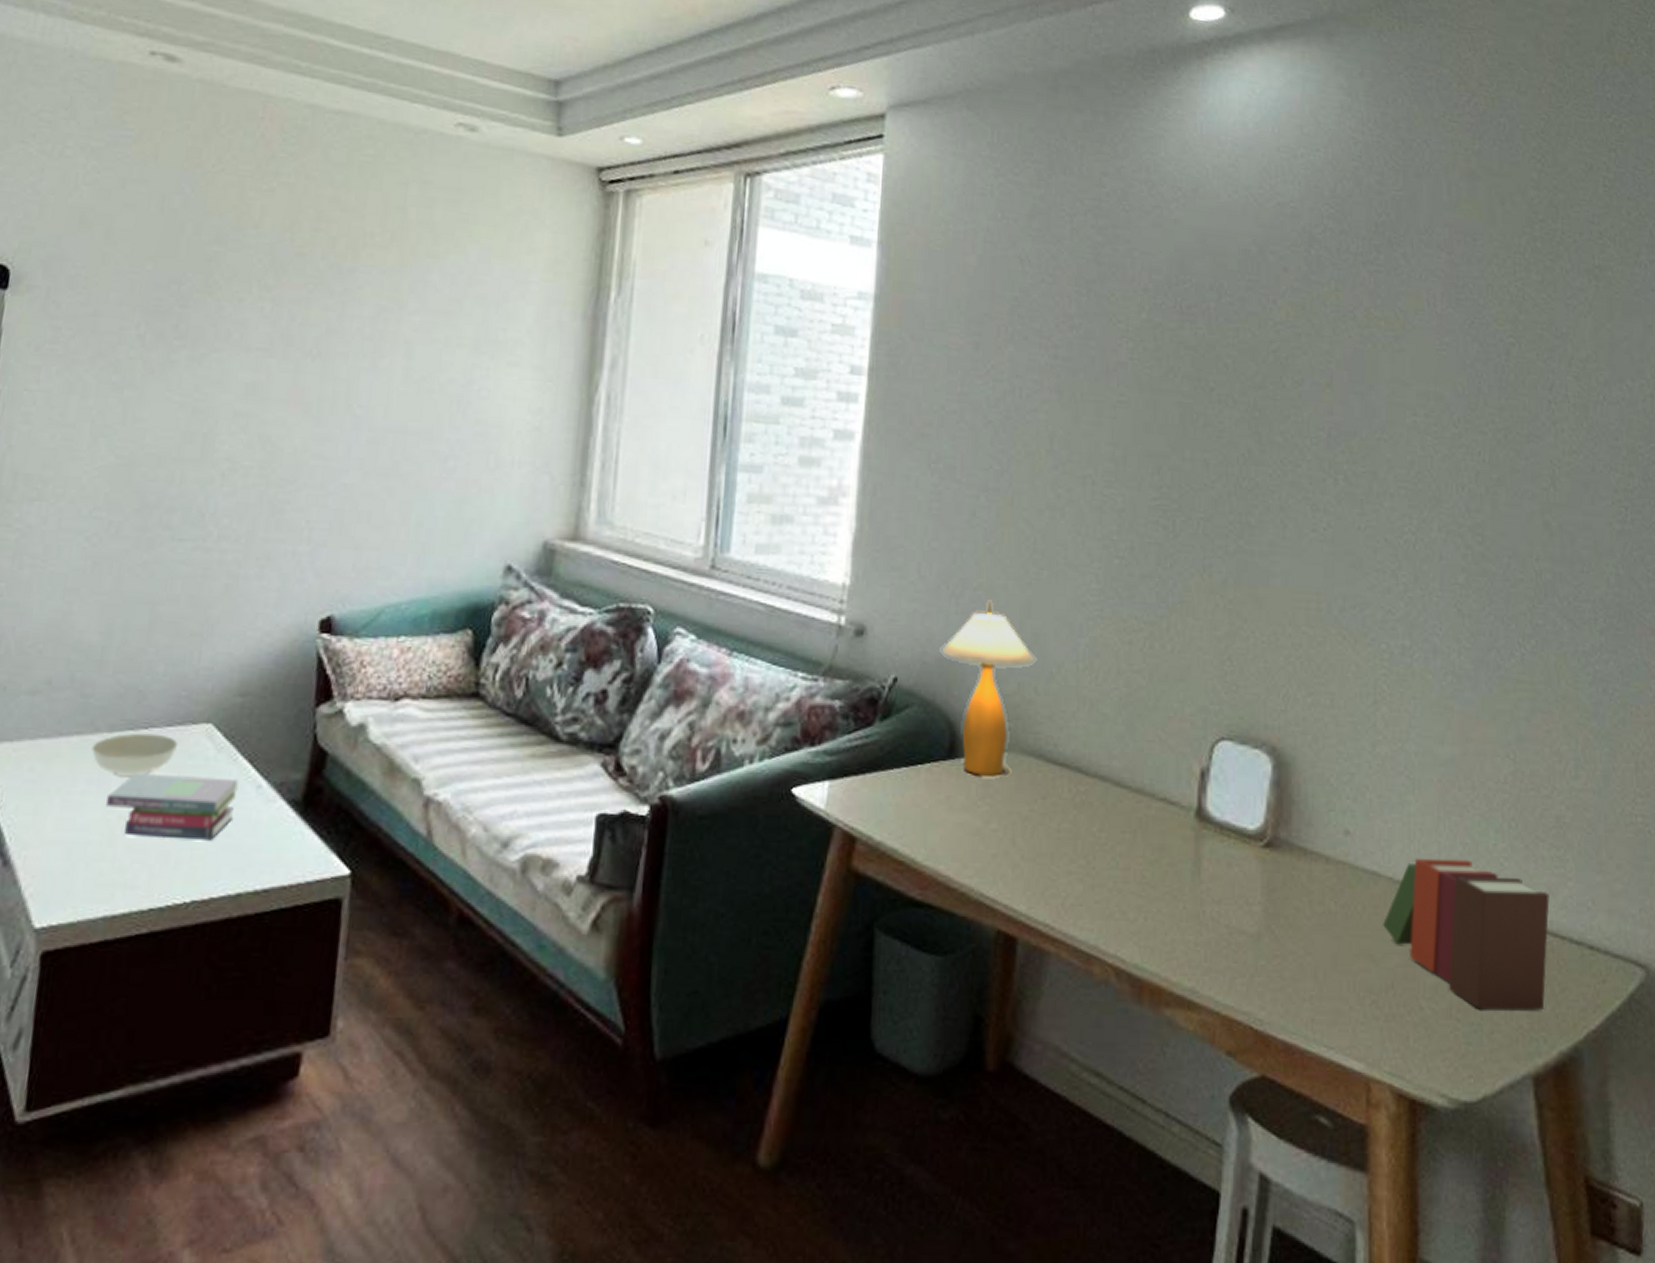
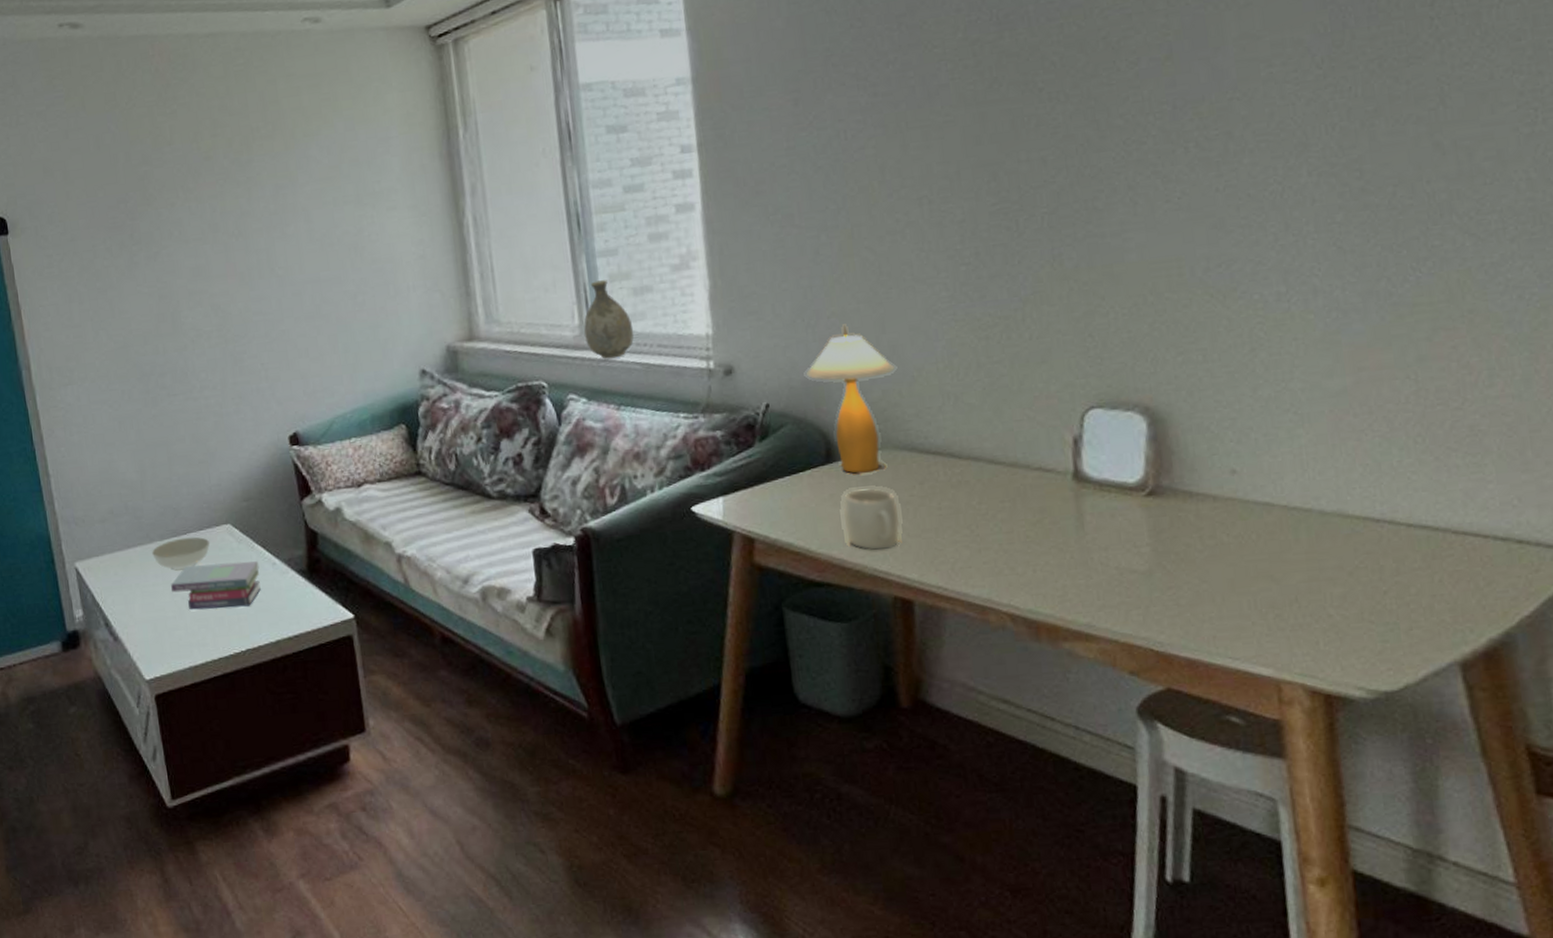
vase: none [708,498,764,593] -> present [584,280,634,359]
mug: none [956,795,1016,871] -> present [842,488,900,550]
books: present [1383,858,1550,1011] -> none [1281,479,1469,611]

